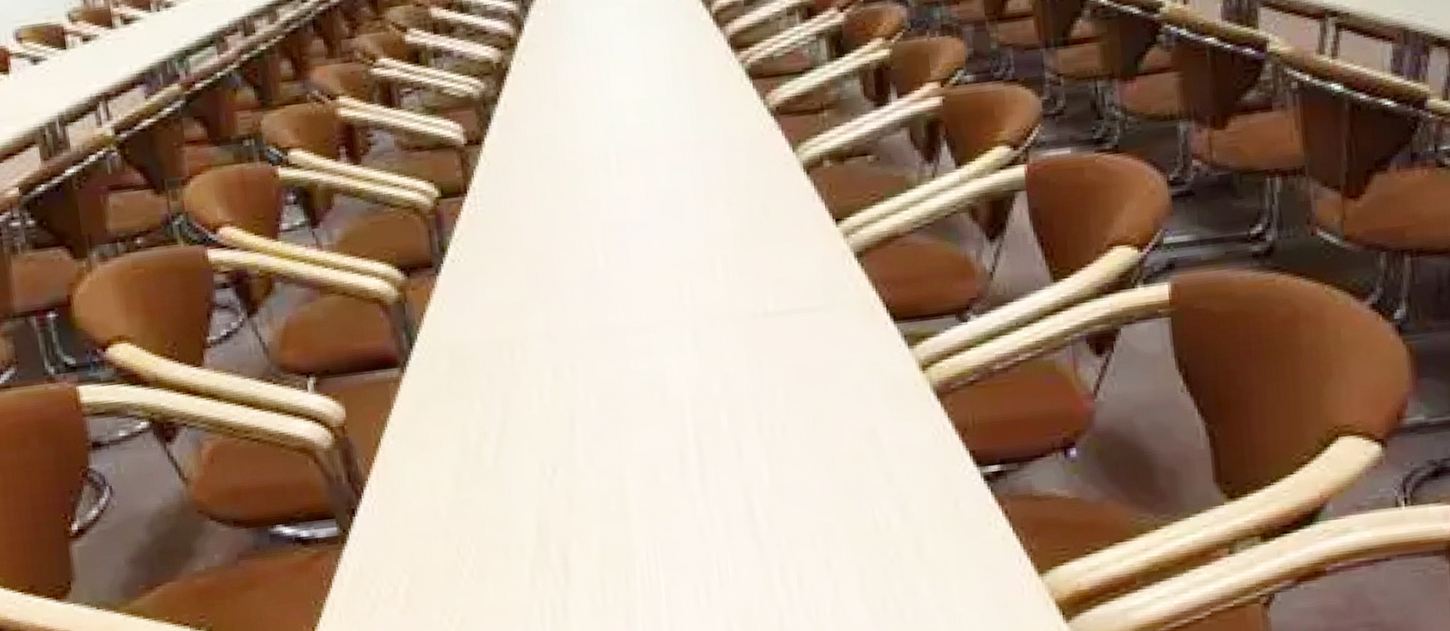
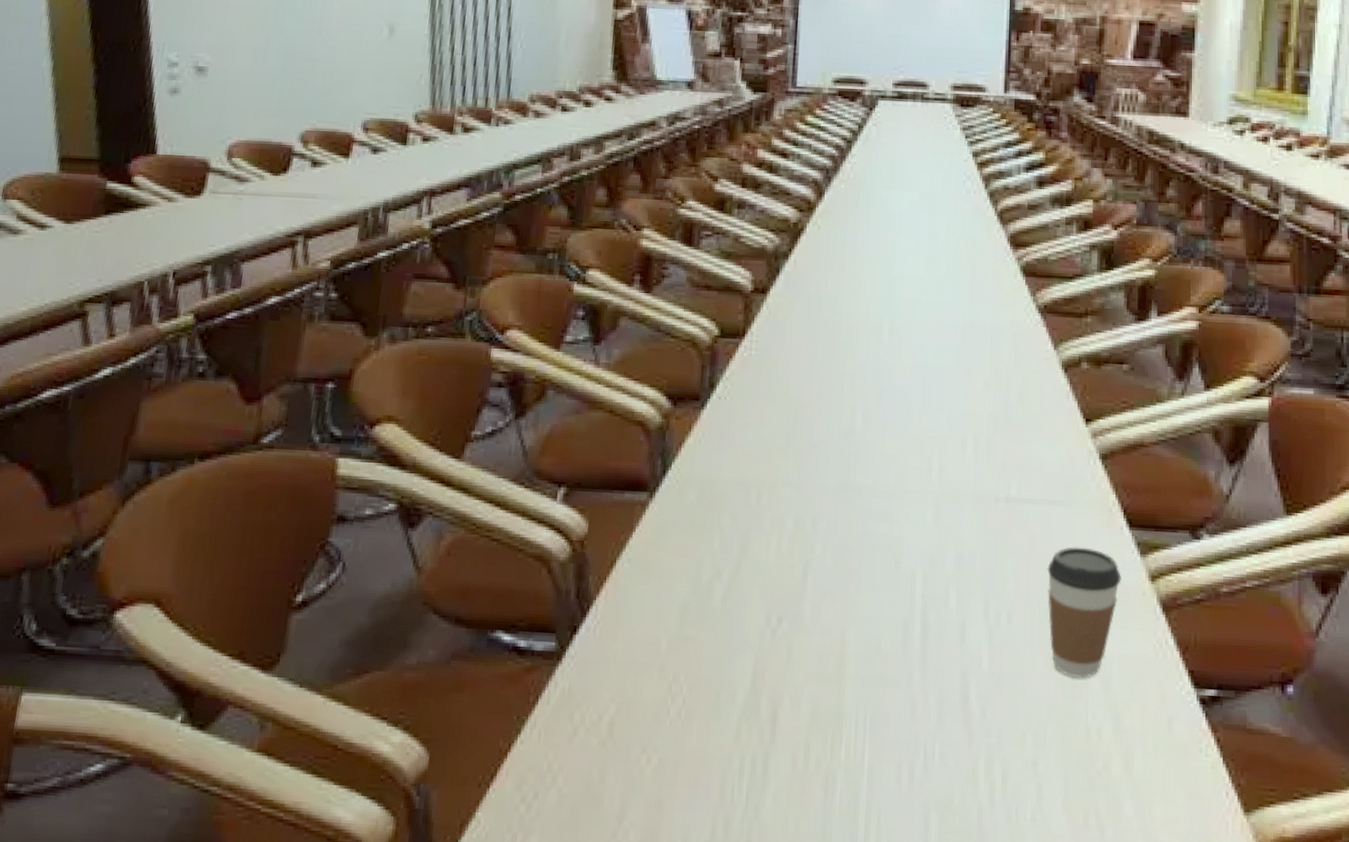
coffee cup: none [815,349,892,477] -> present [1047,547,1121,679]

